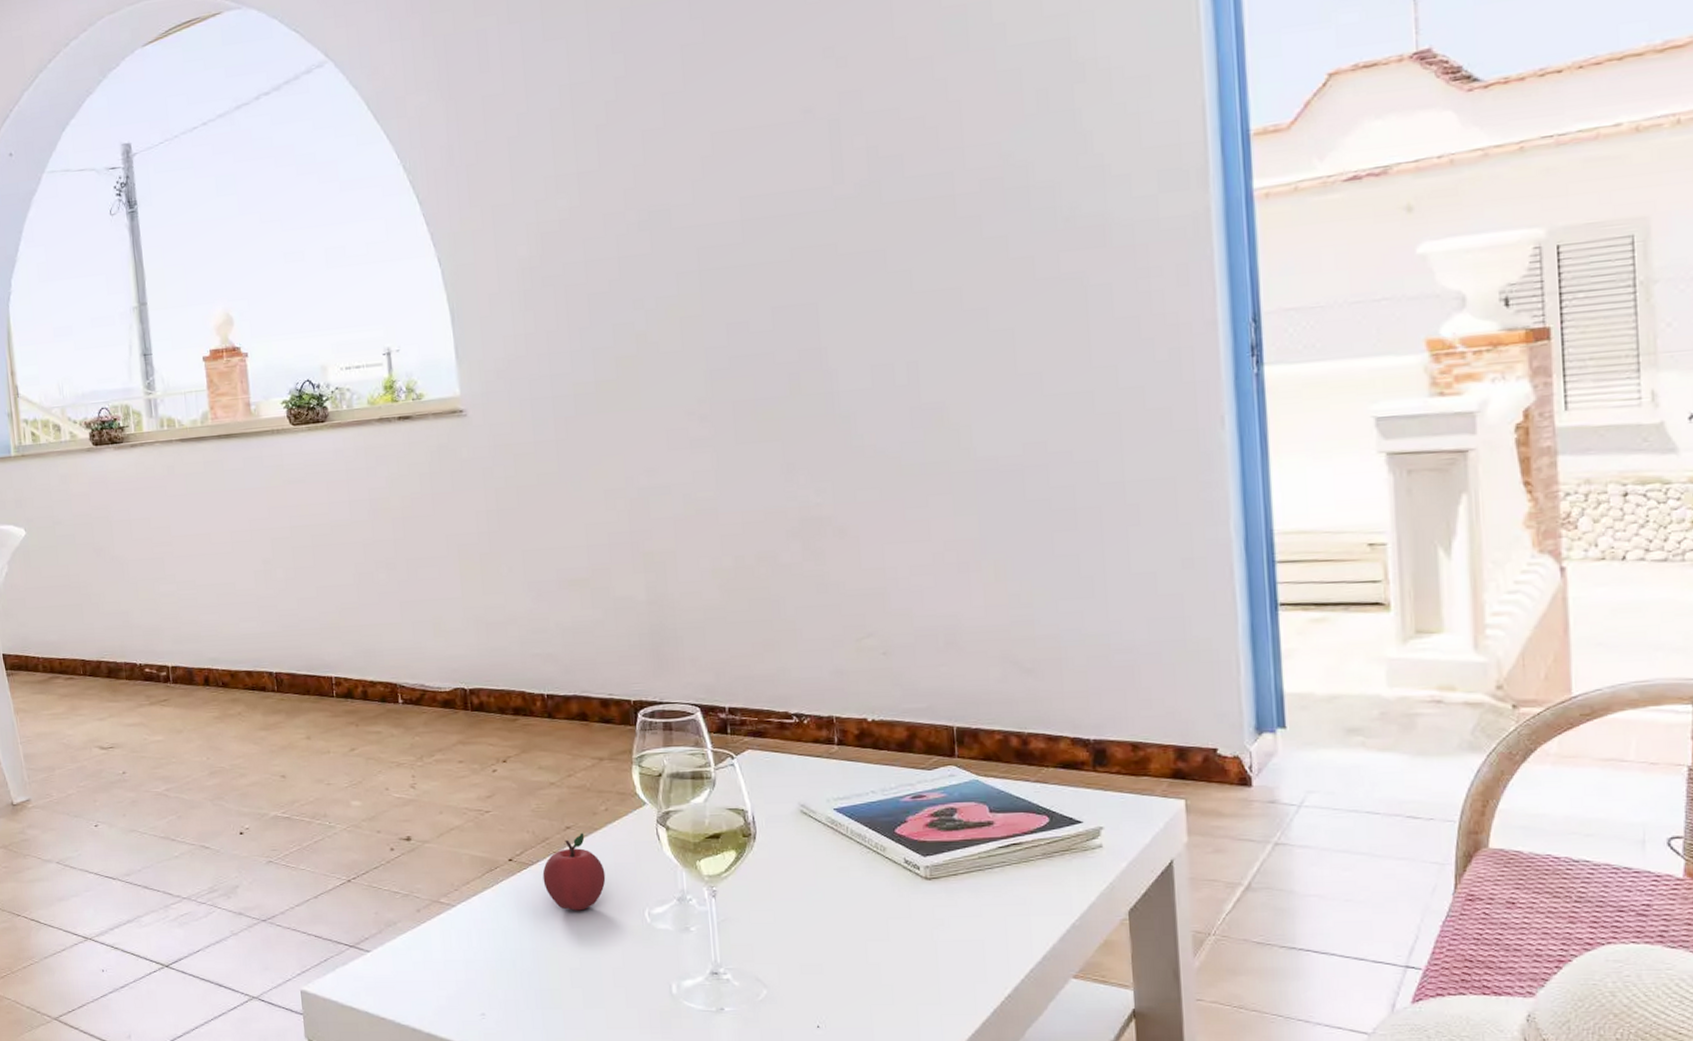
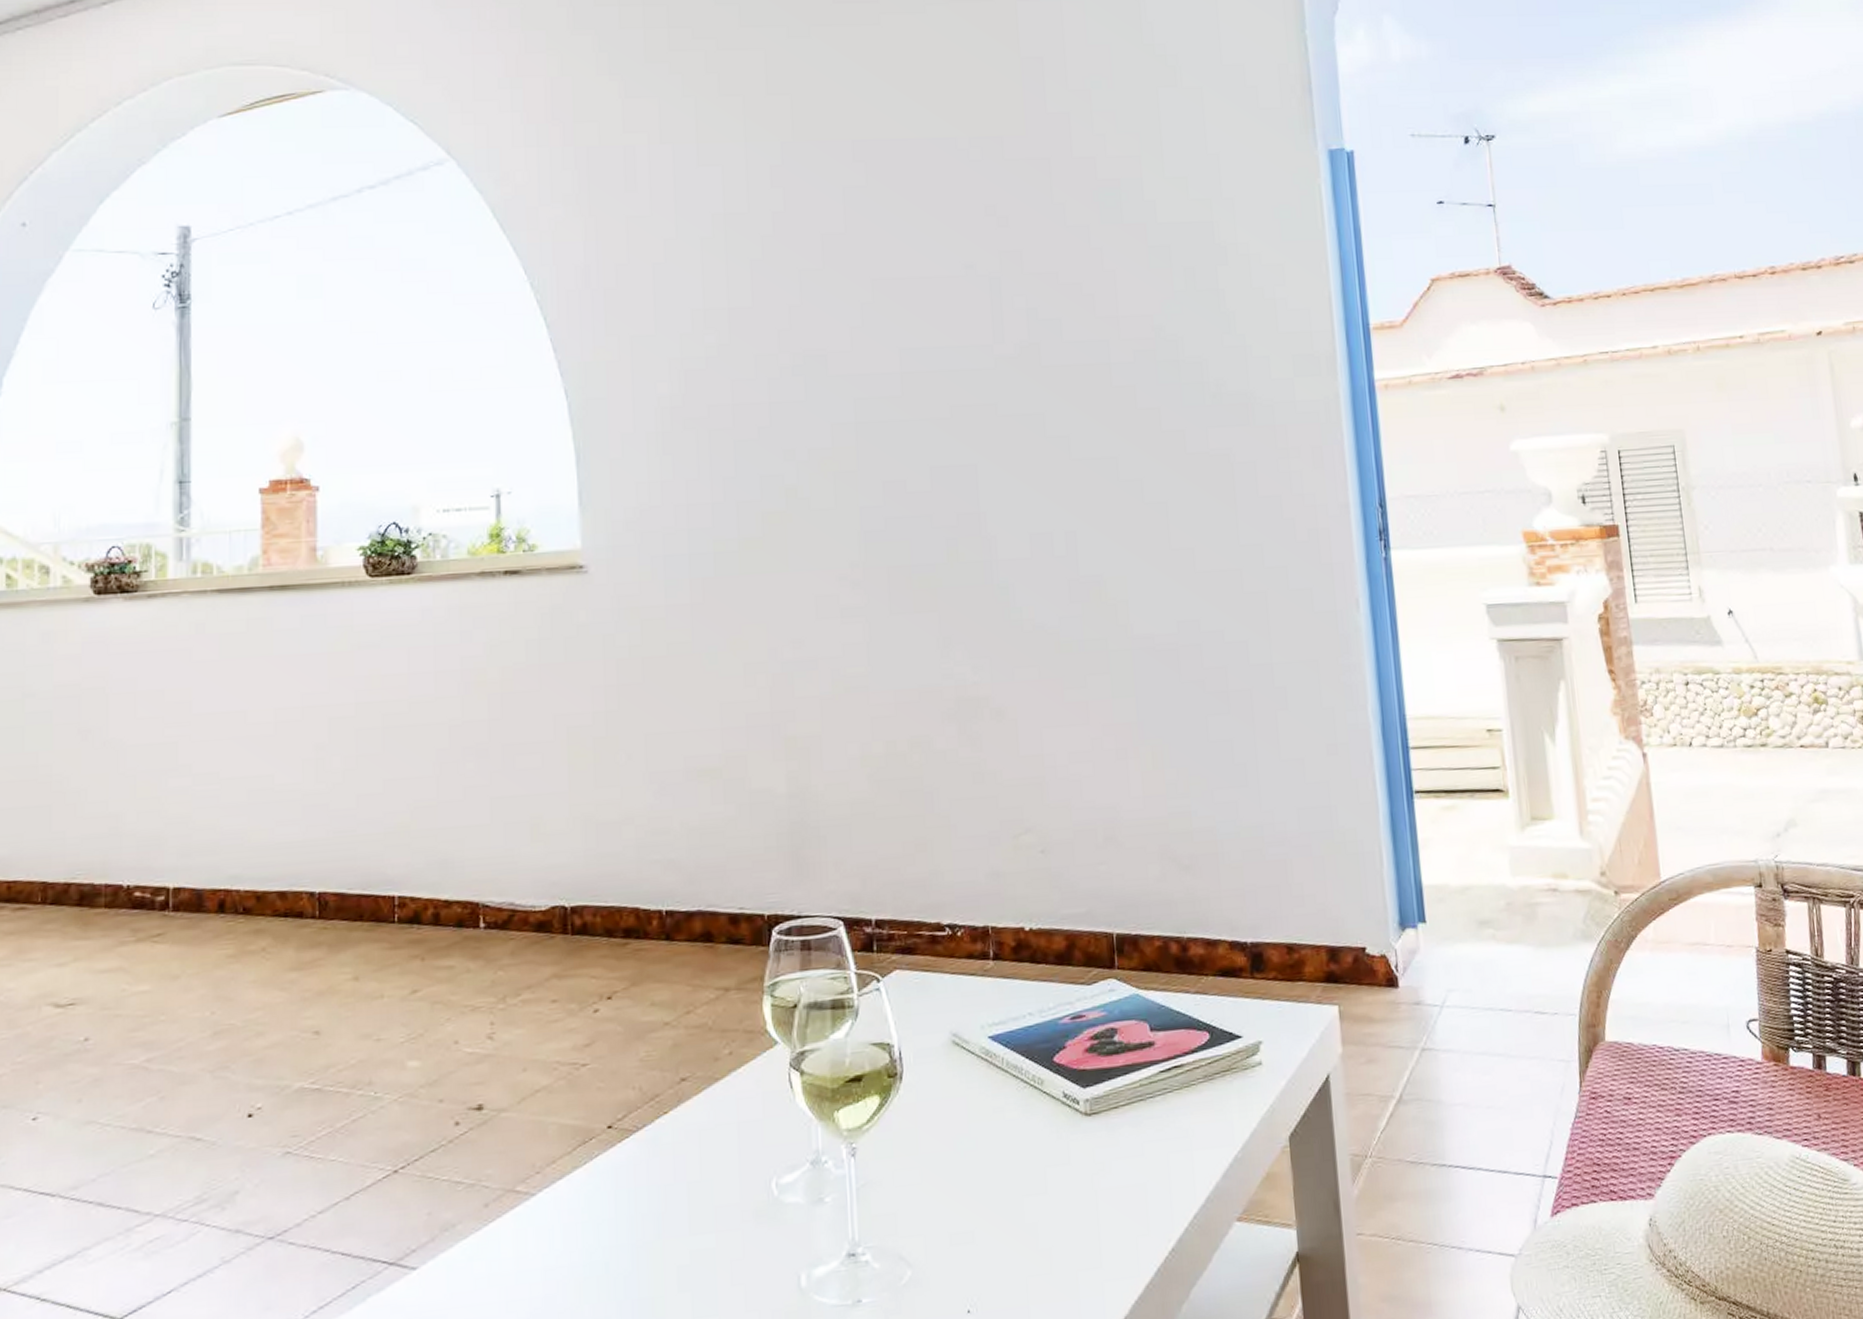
apple: present [542,832,606,911] -> none [649,1084,726,1189]

